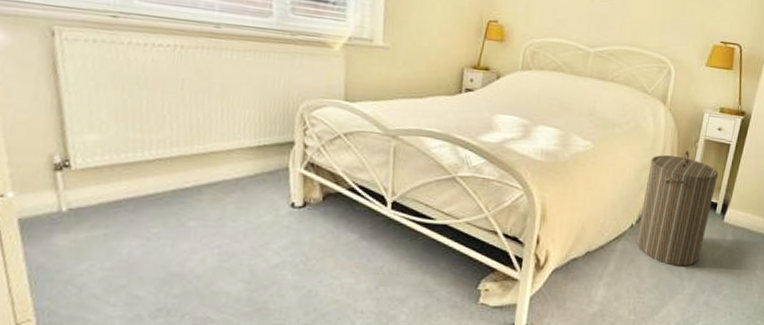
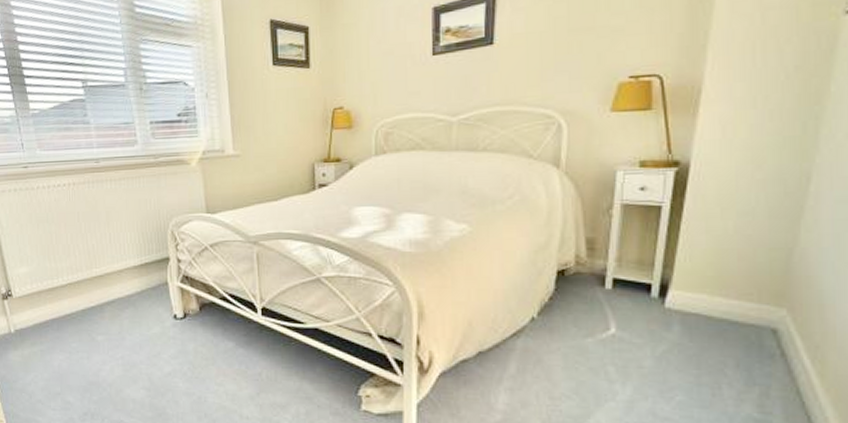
laundry hamper: present [636,151,719,267] -> none [541,222,649,366]

